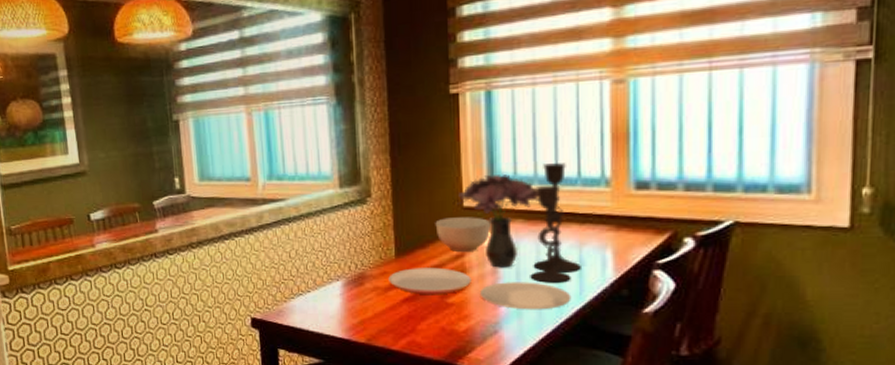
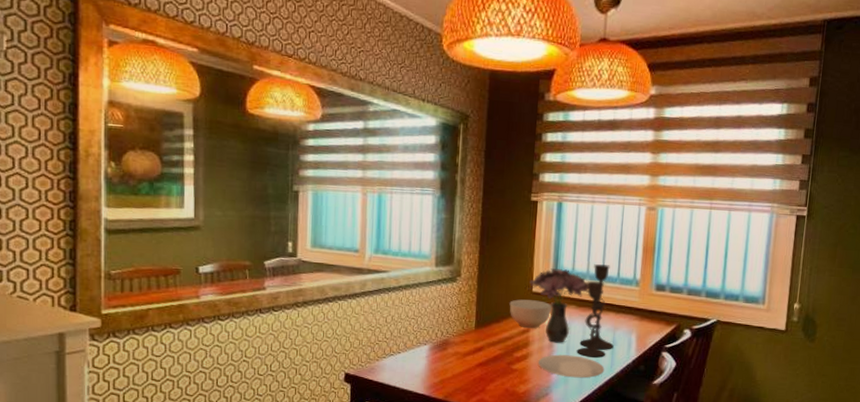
plate: present [388,267,471,295] -> none [467,338,533,362]

